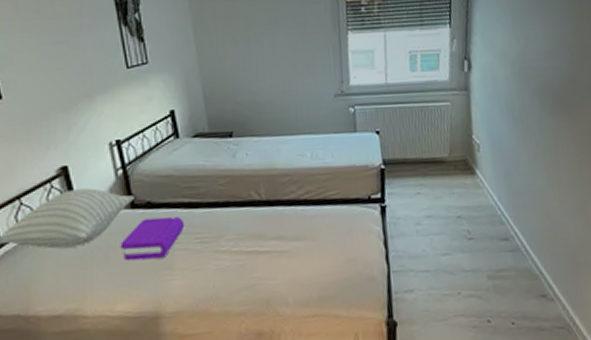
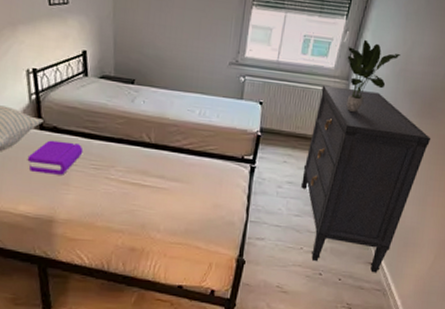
dresser: none [440,98,574,308] -> present [301,85,431,273]
potted plant: none [459,44,516,125] -> present [346,39,400,113]

